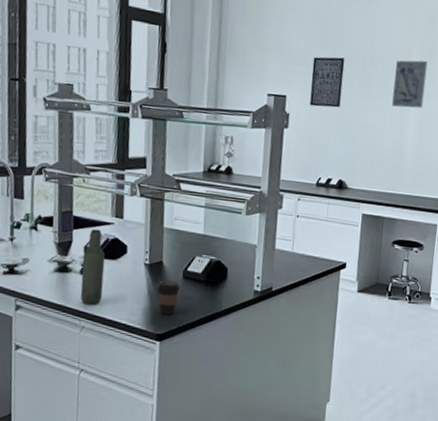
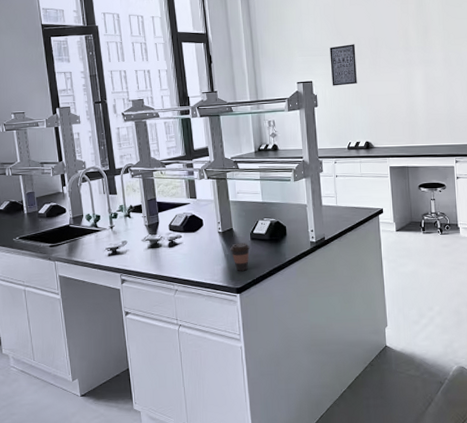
bottle: present [80,229,106,305] -> none [169,210,189,271]
wall art: present [392,60,428,109] -> none [398,36,425,76]

